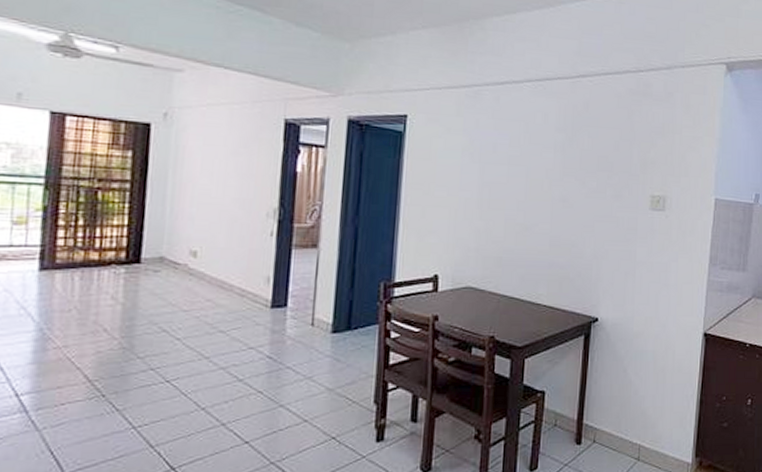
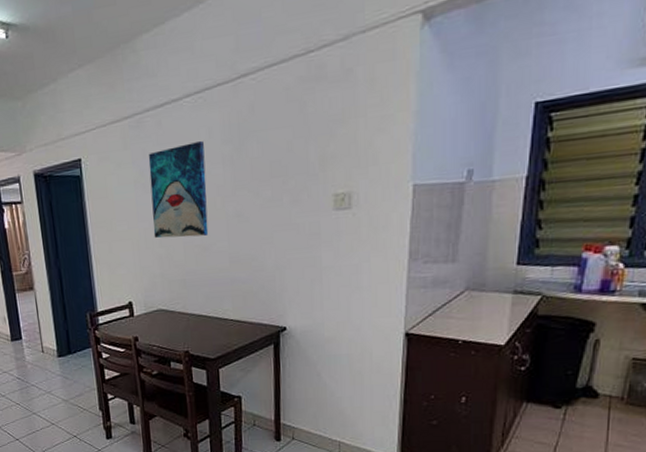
wall art: none [474,123,538,215] -> present [148,140,209,239]

